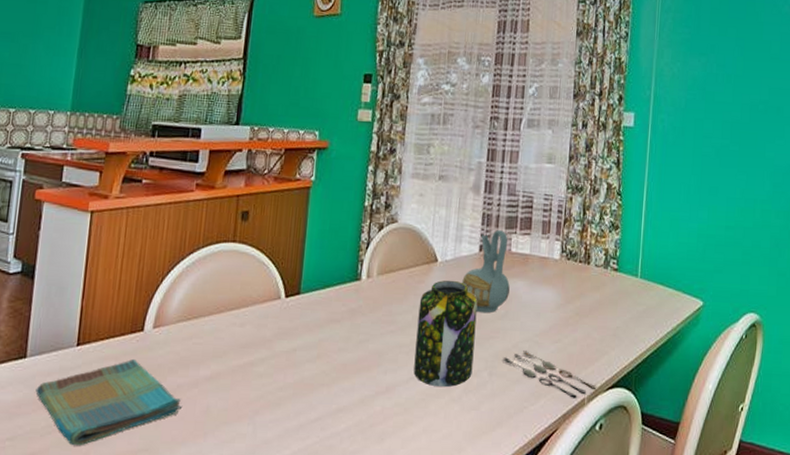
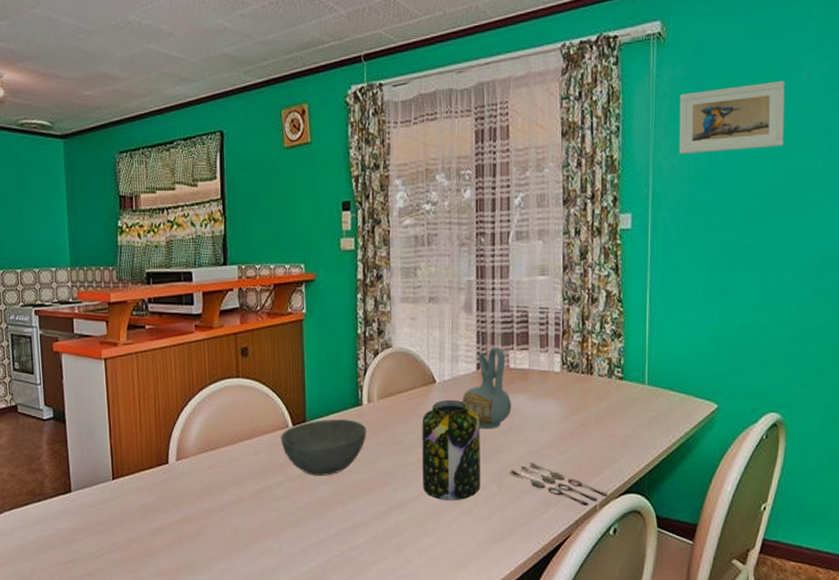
dish towel: present [35,358,182,446] -> none [84,488,212,565]
bowl: none [270,293,363,353] -> present [280,419,367,476]
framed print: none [679,9,771,66] -> present [679,81,785,154]

